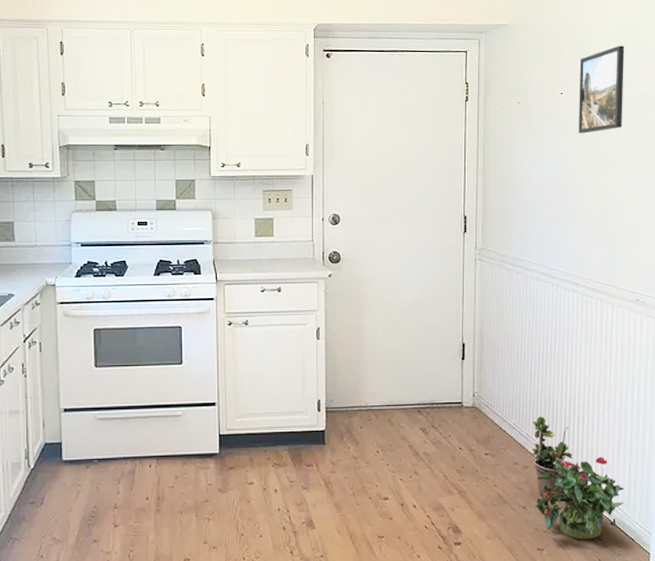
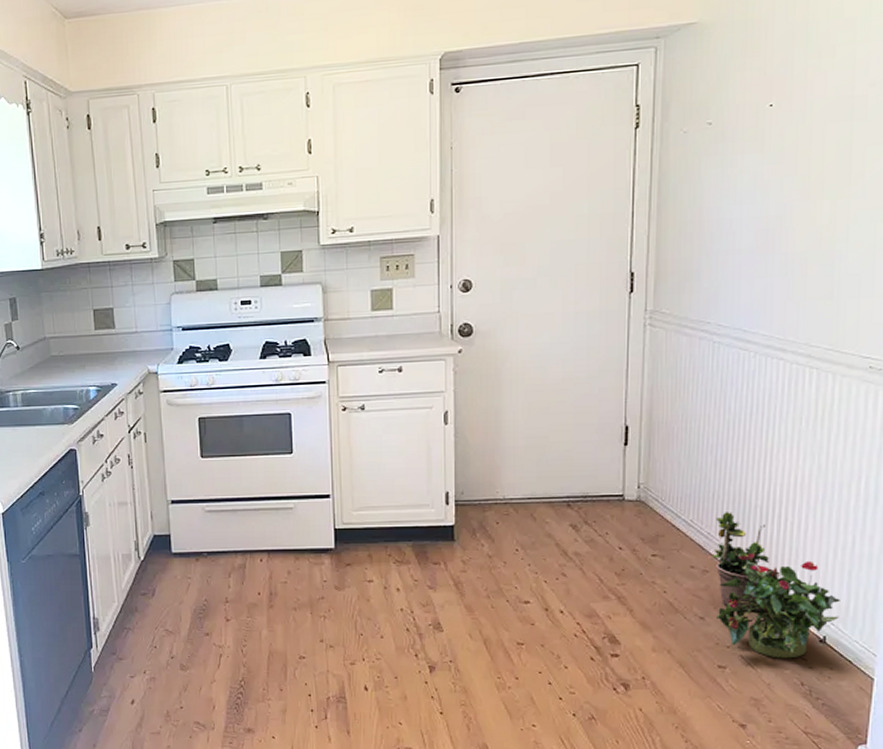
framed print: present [578,45,625,133] -> none [793,30,869,156]

